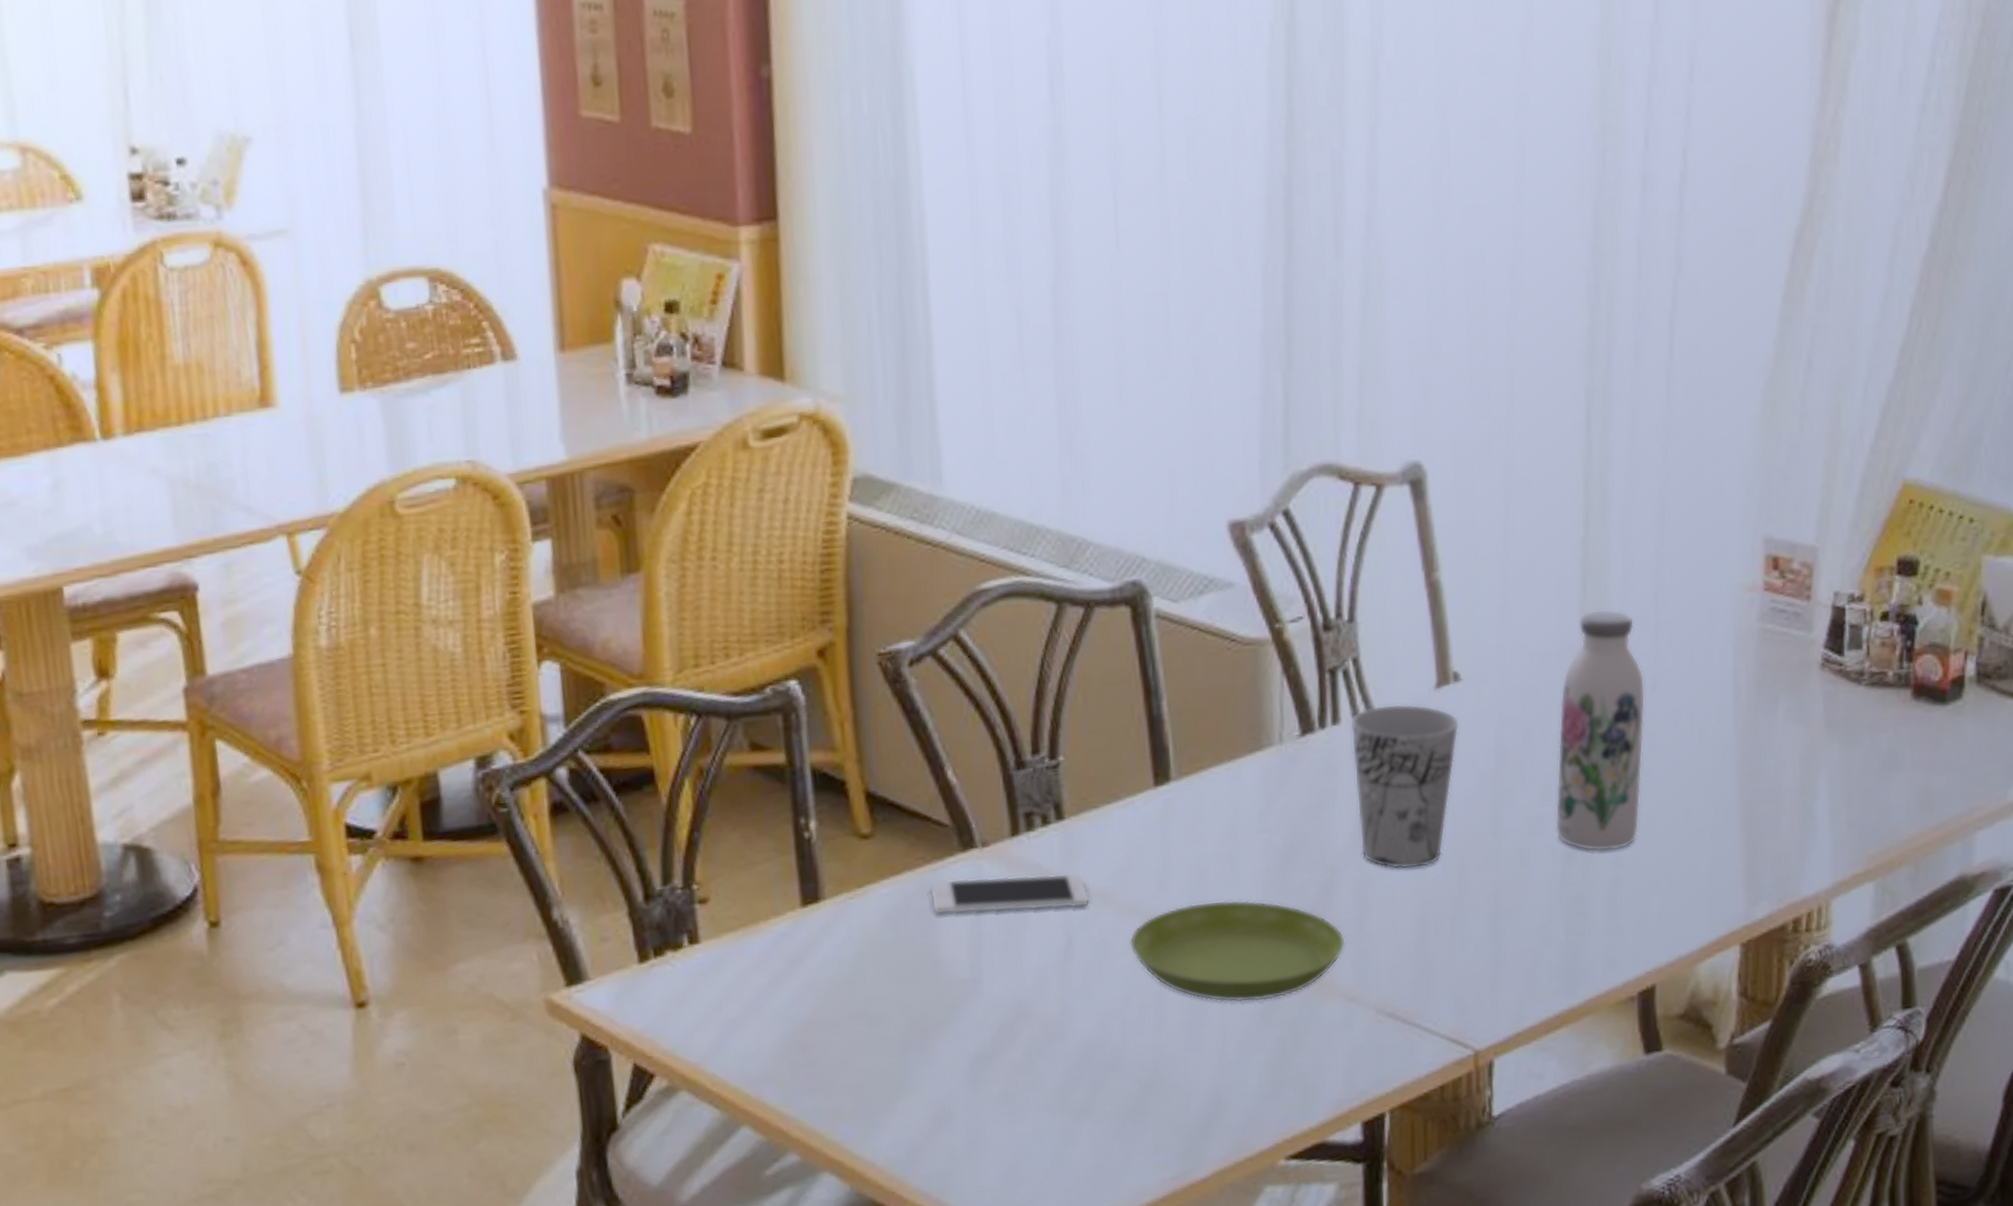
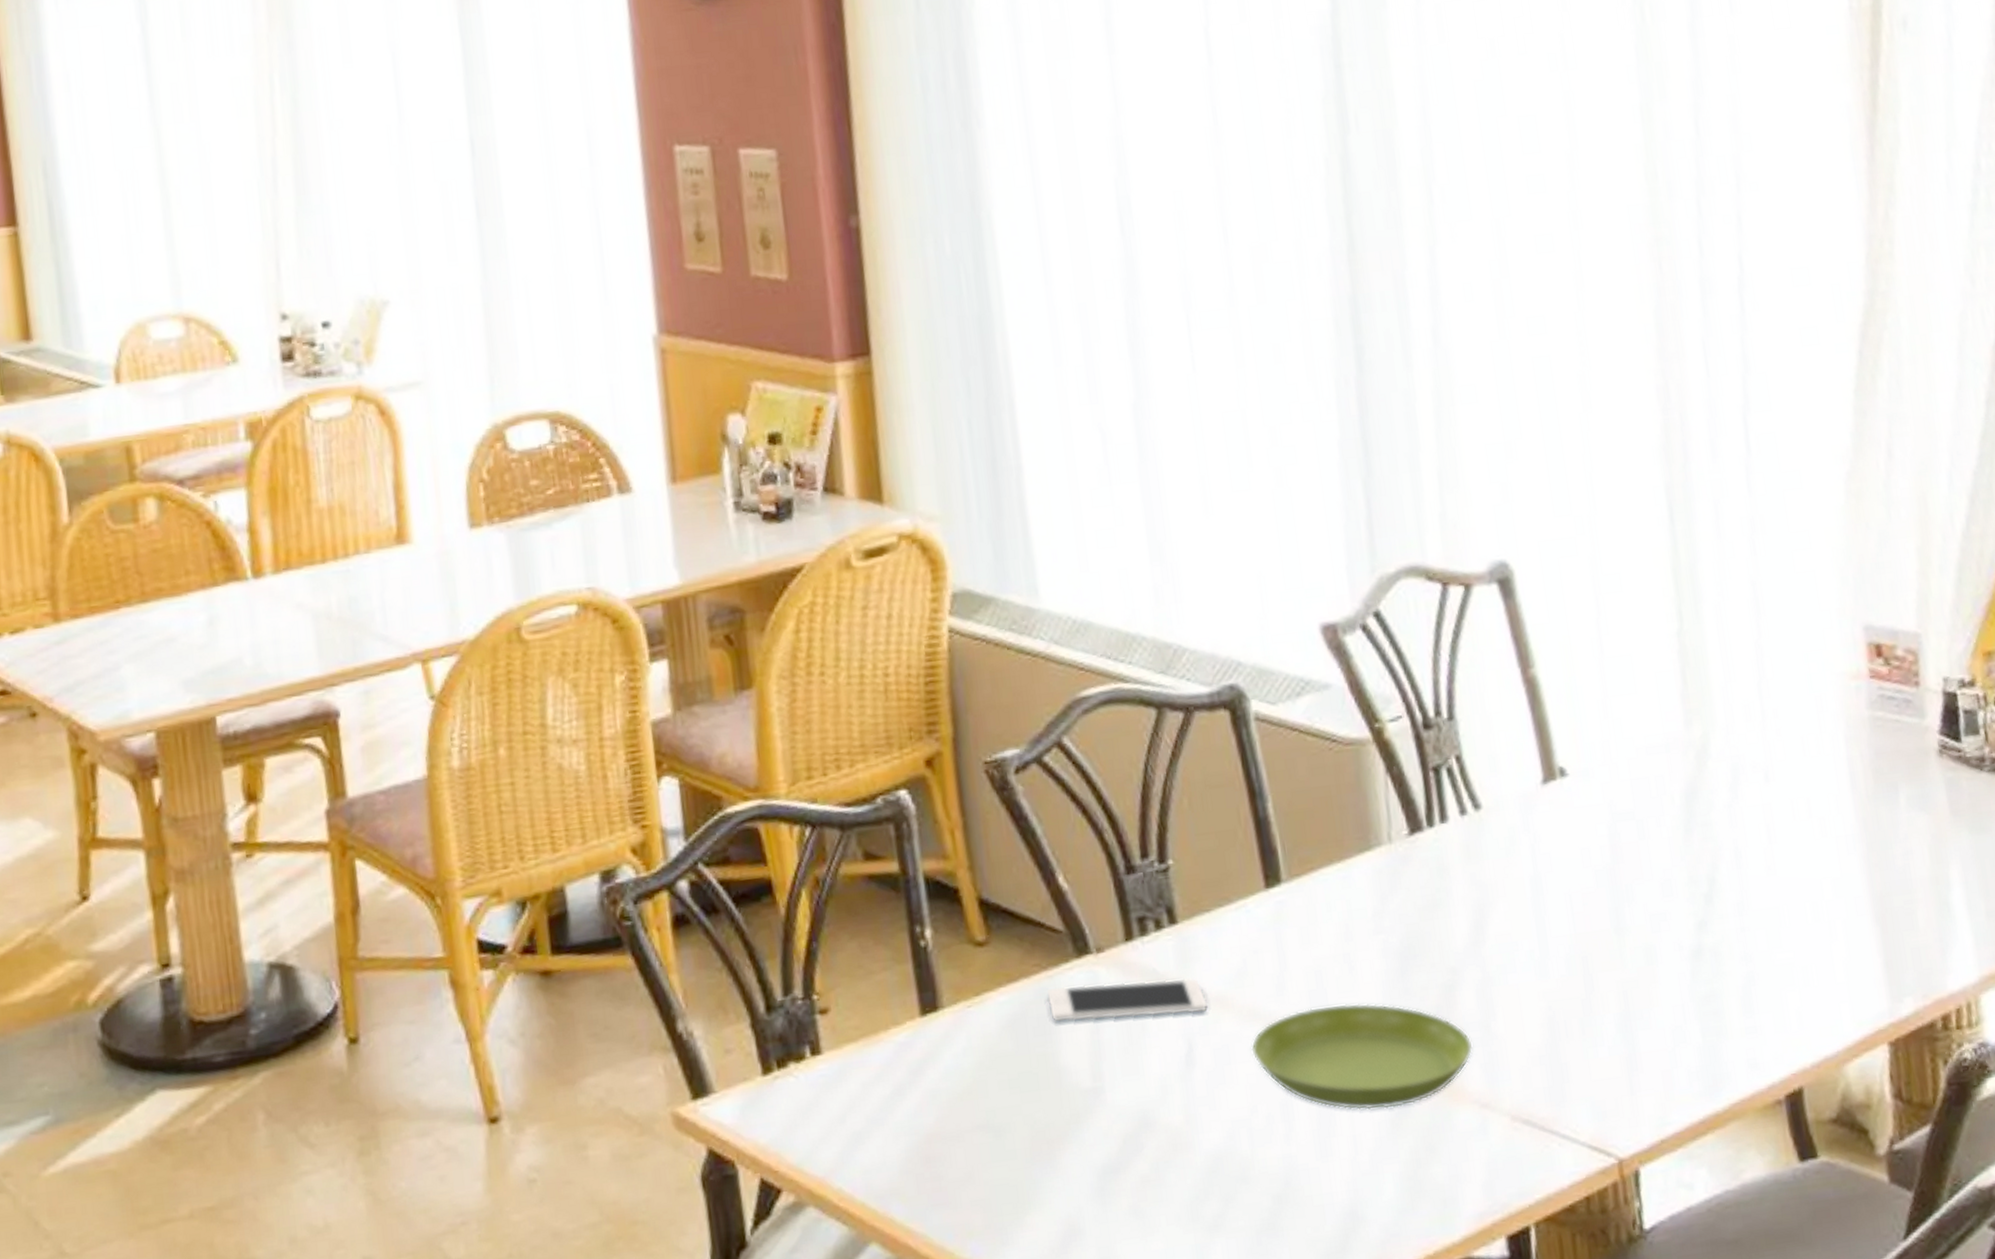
cup: present [1350,703,1459,870] -> none [1458,800,1571,970]
water bottle: present [1555,608,1646,852] -> none [1671,700,1767,948]

